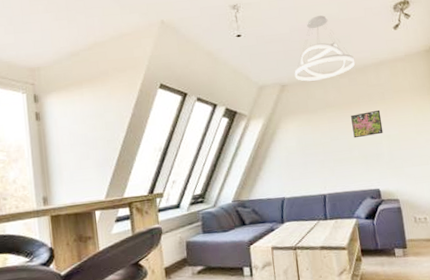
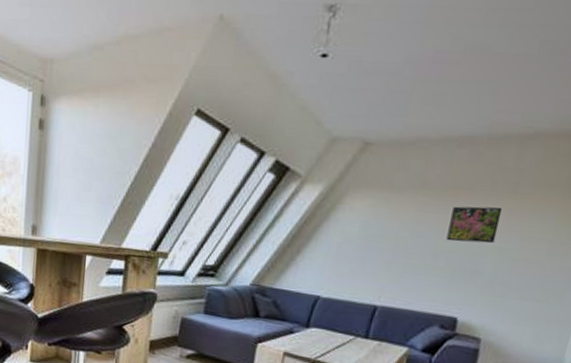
pendant light: present [294,15,355,82] -> none [388,41,493,145]

